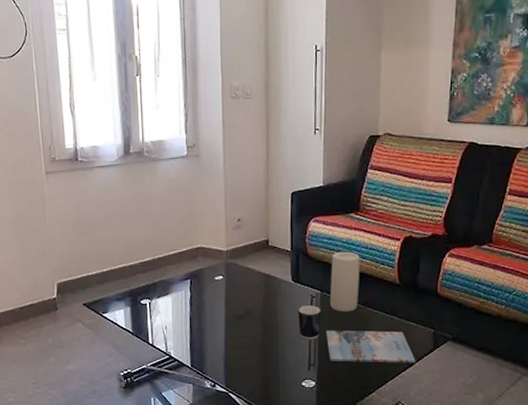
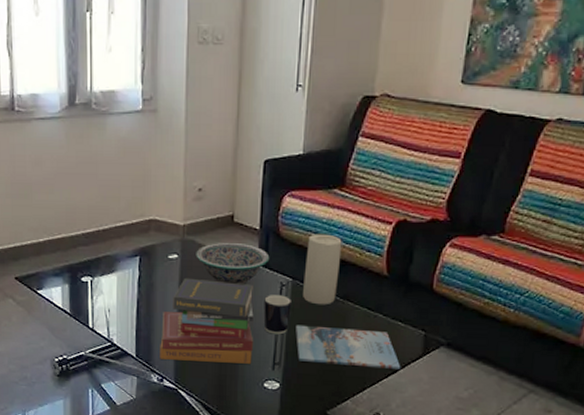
books: none [211,295,292,367] -> present [160,277,254,364]
decorative bowl: none [238,263,301,299] -> present [196,242,270,285]

